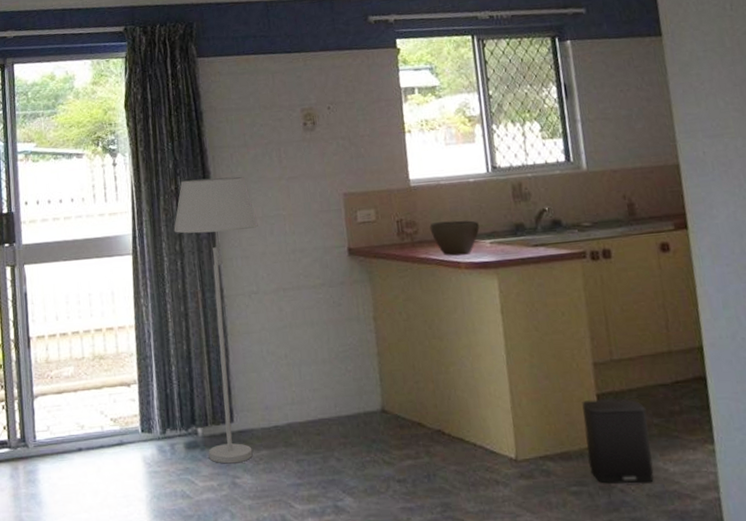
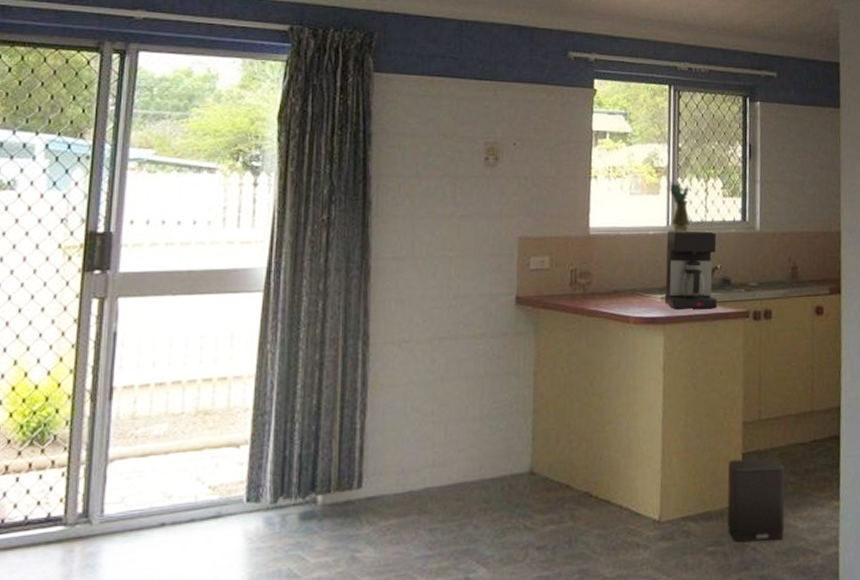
floor lamp: present [174,176,258,464] -> none [319,209,420,536]
bowl: present [429,220,479,257] -> none [603,273,653,311]
vase: none [483,127,510,178] -> present [669,180,690,232]
coffee maker: none [488,174,550,253] -> present [664,230,717,310]

